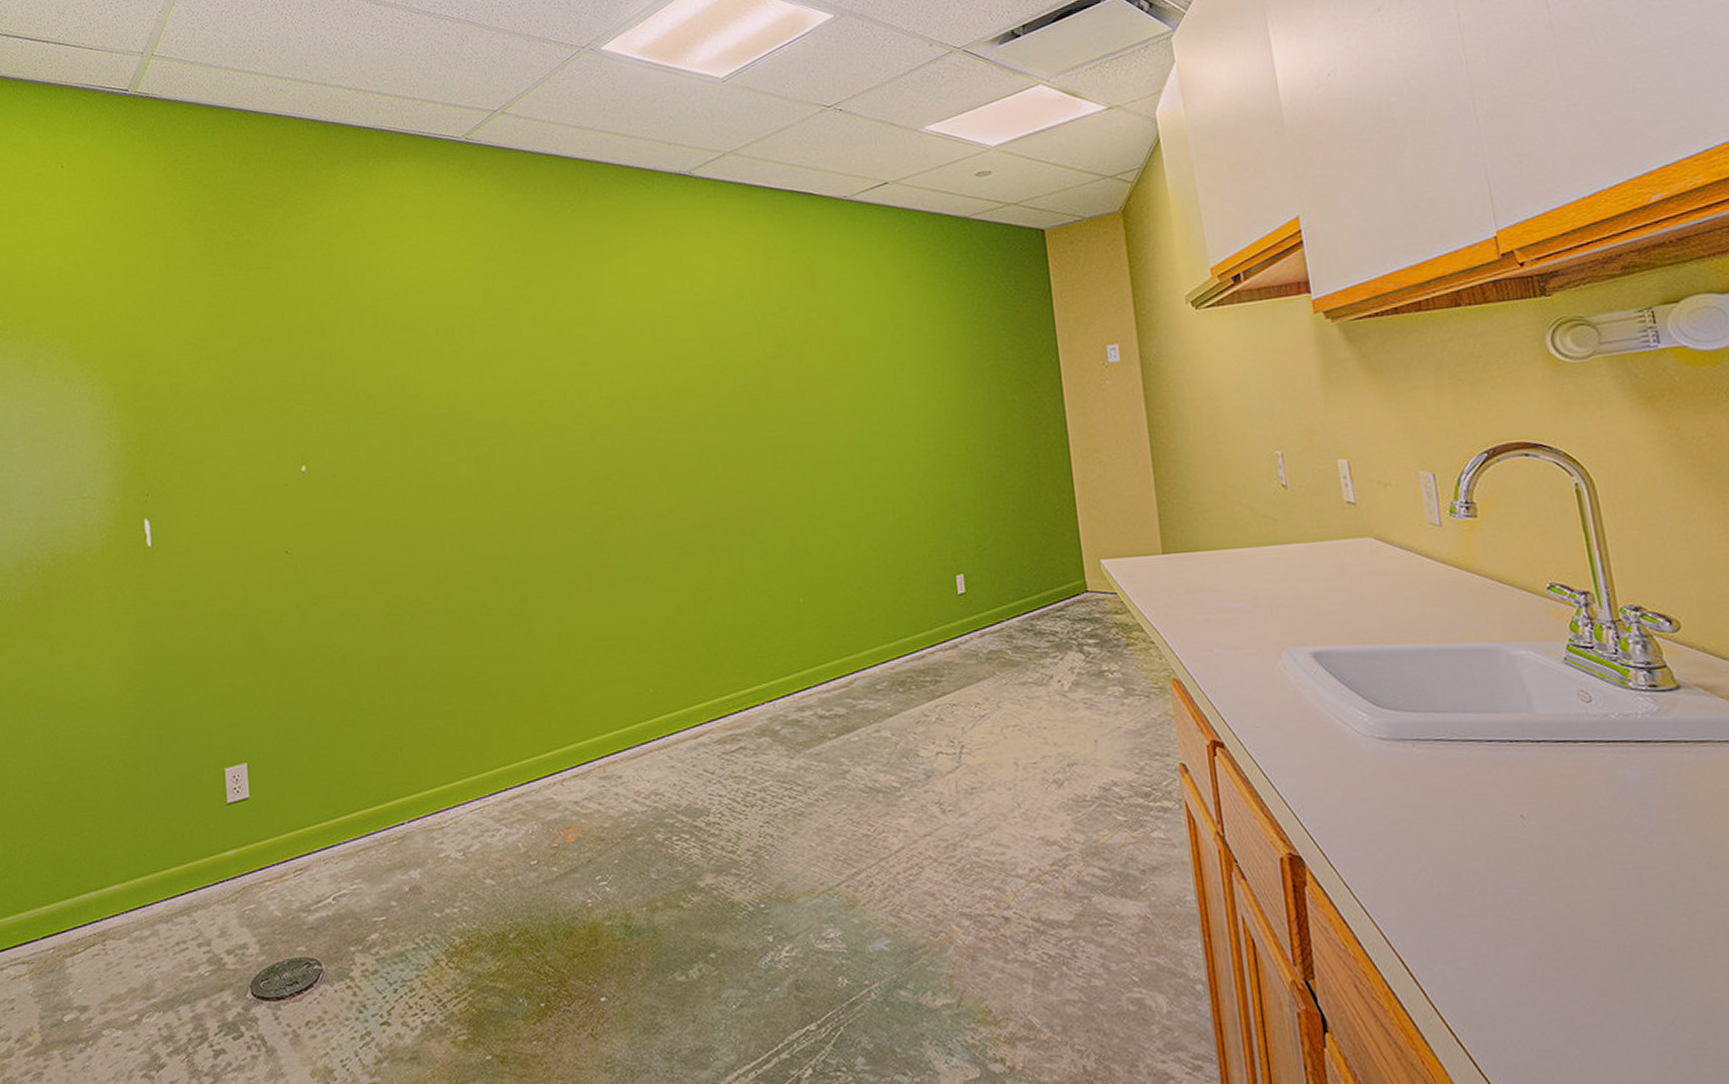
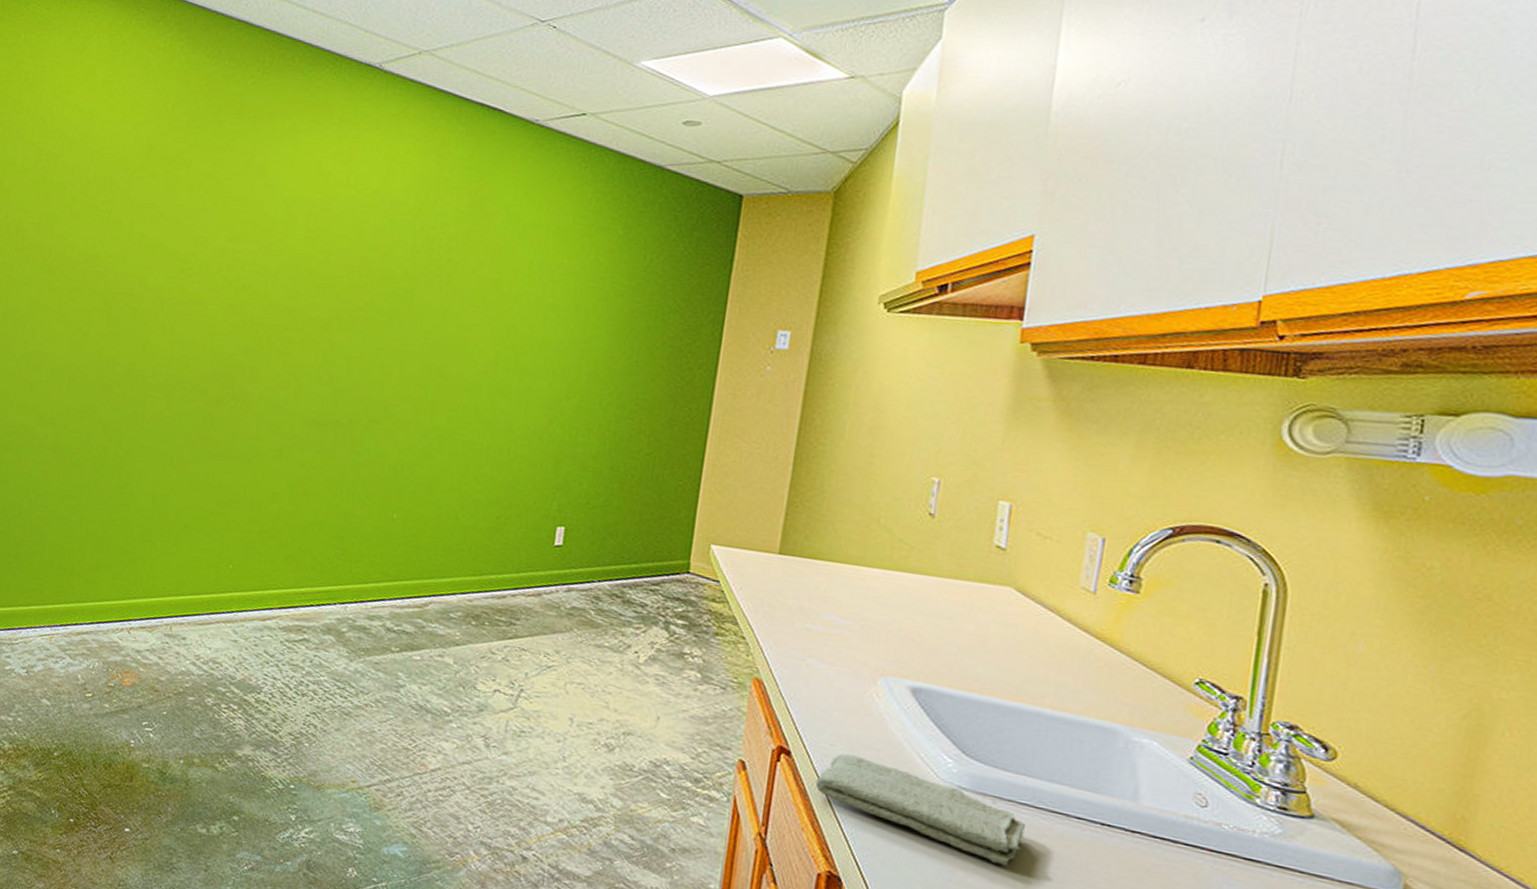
washcloth: none [1253,731,1450,805] -> present [815,753,1025,867]

